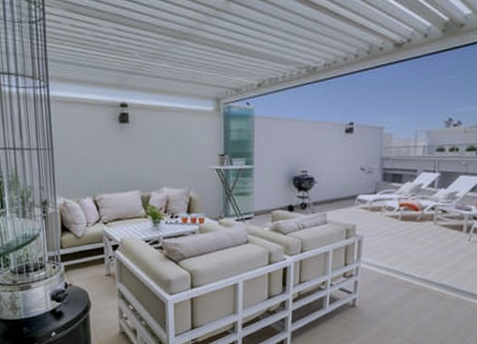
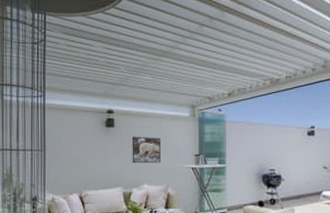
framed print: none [149,133,182,165] -> present [132,136,161,164]

